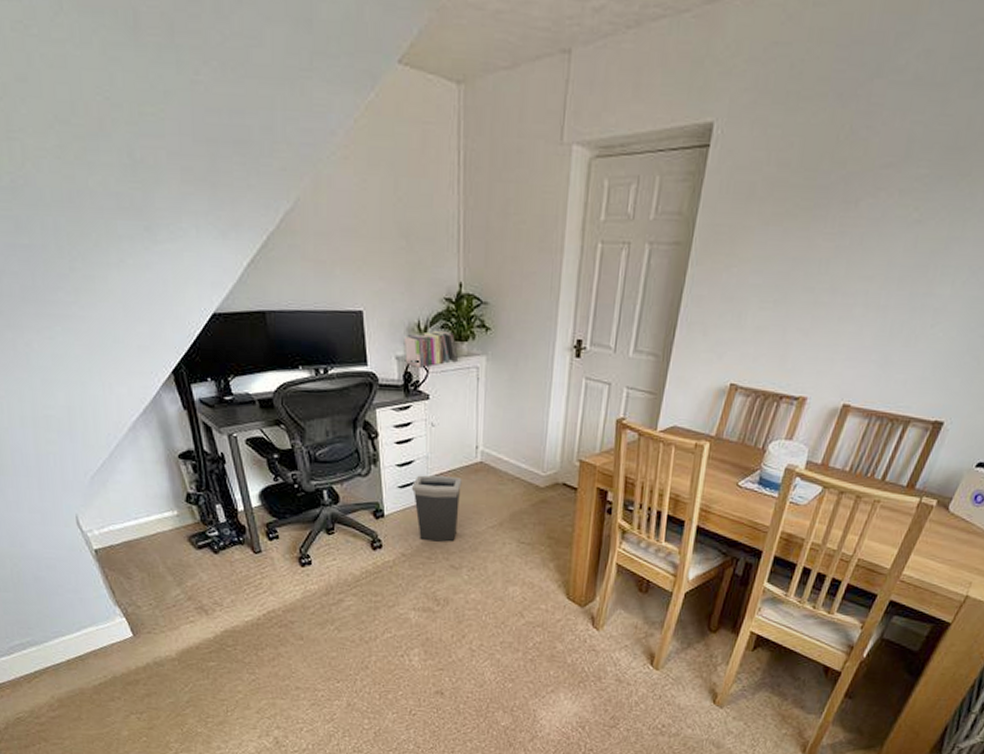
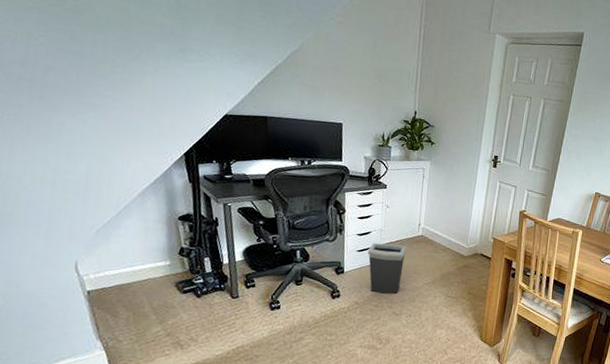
books: present [405,330,458,368] -> none [371,140,410,166]

